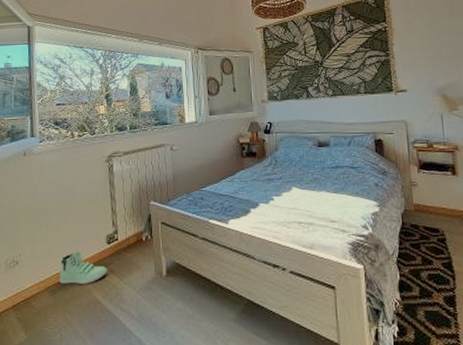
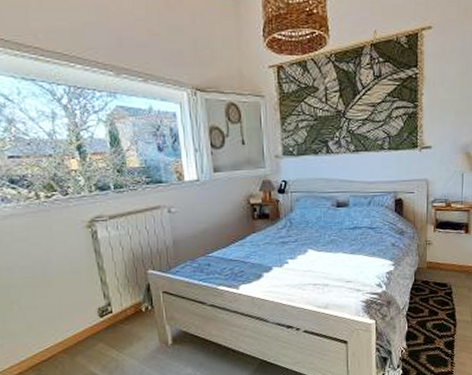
sneaker: present [60,250,108,284] -> none [43,326,104,362]

